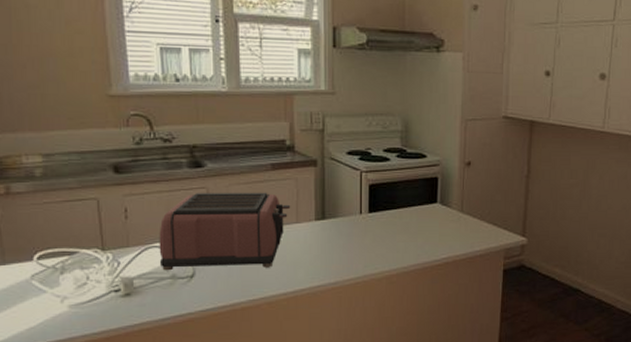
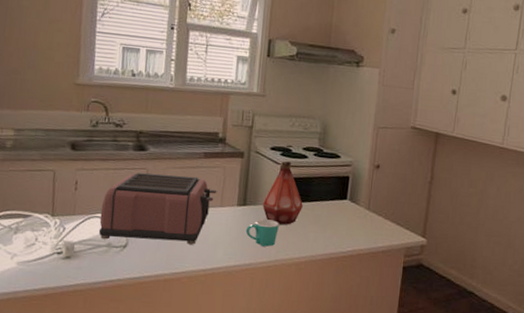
mug: none [327,232,364,262] -> present [245,219,279,247]
bottle: none [344,166,390,236] -> present [262,161,304,225]

